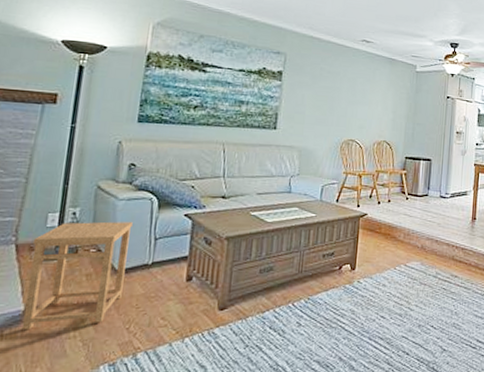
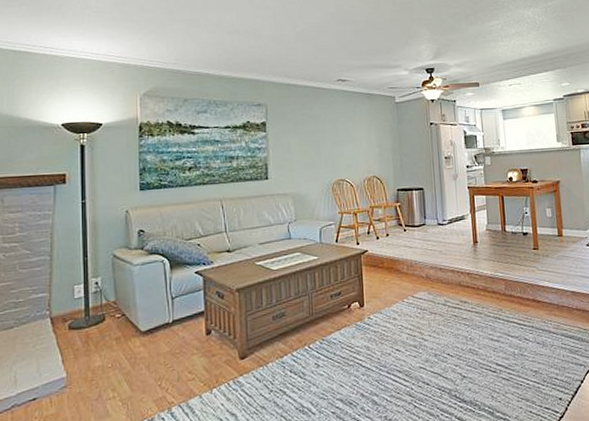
side table: present [21,221,133,331] -> none [65,285,150,396]

